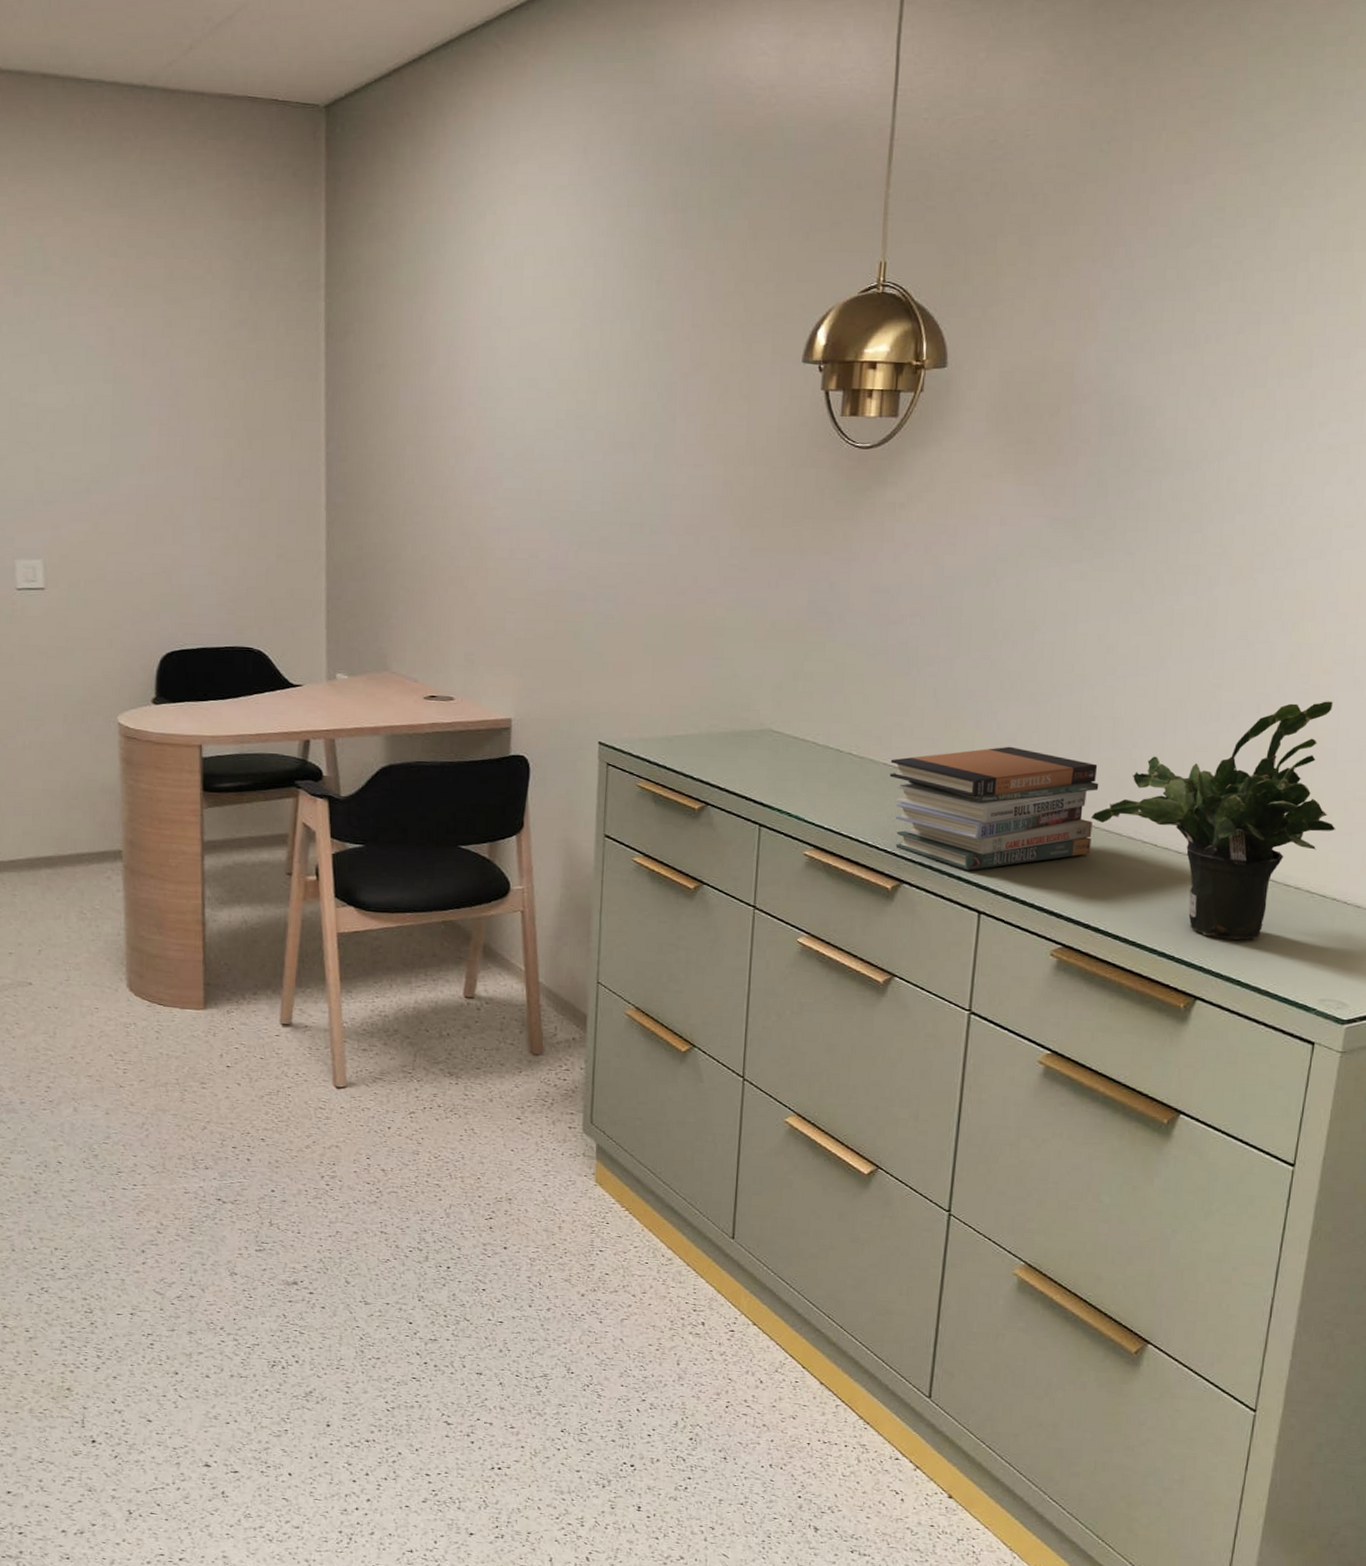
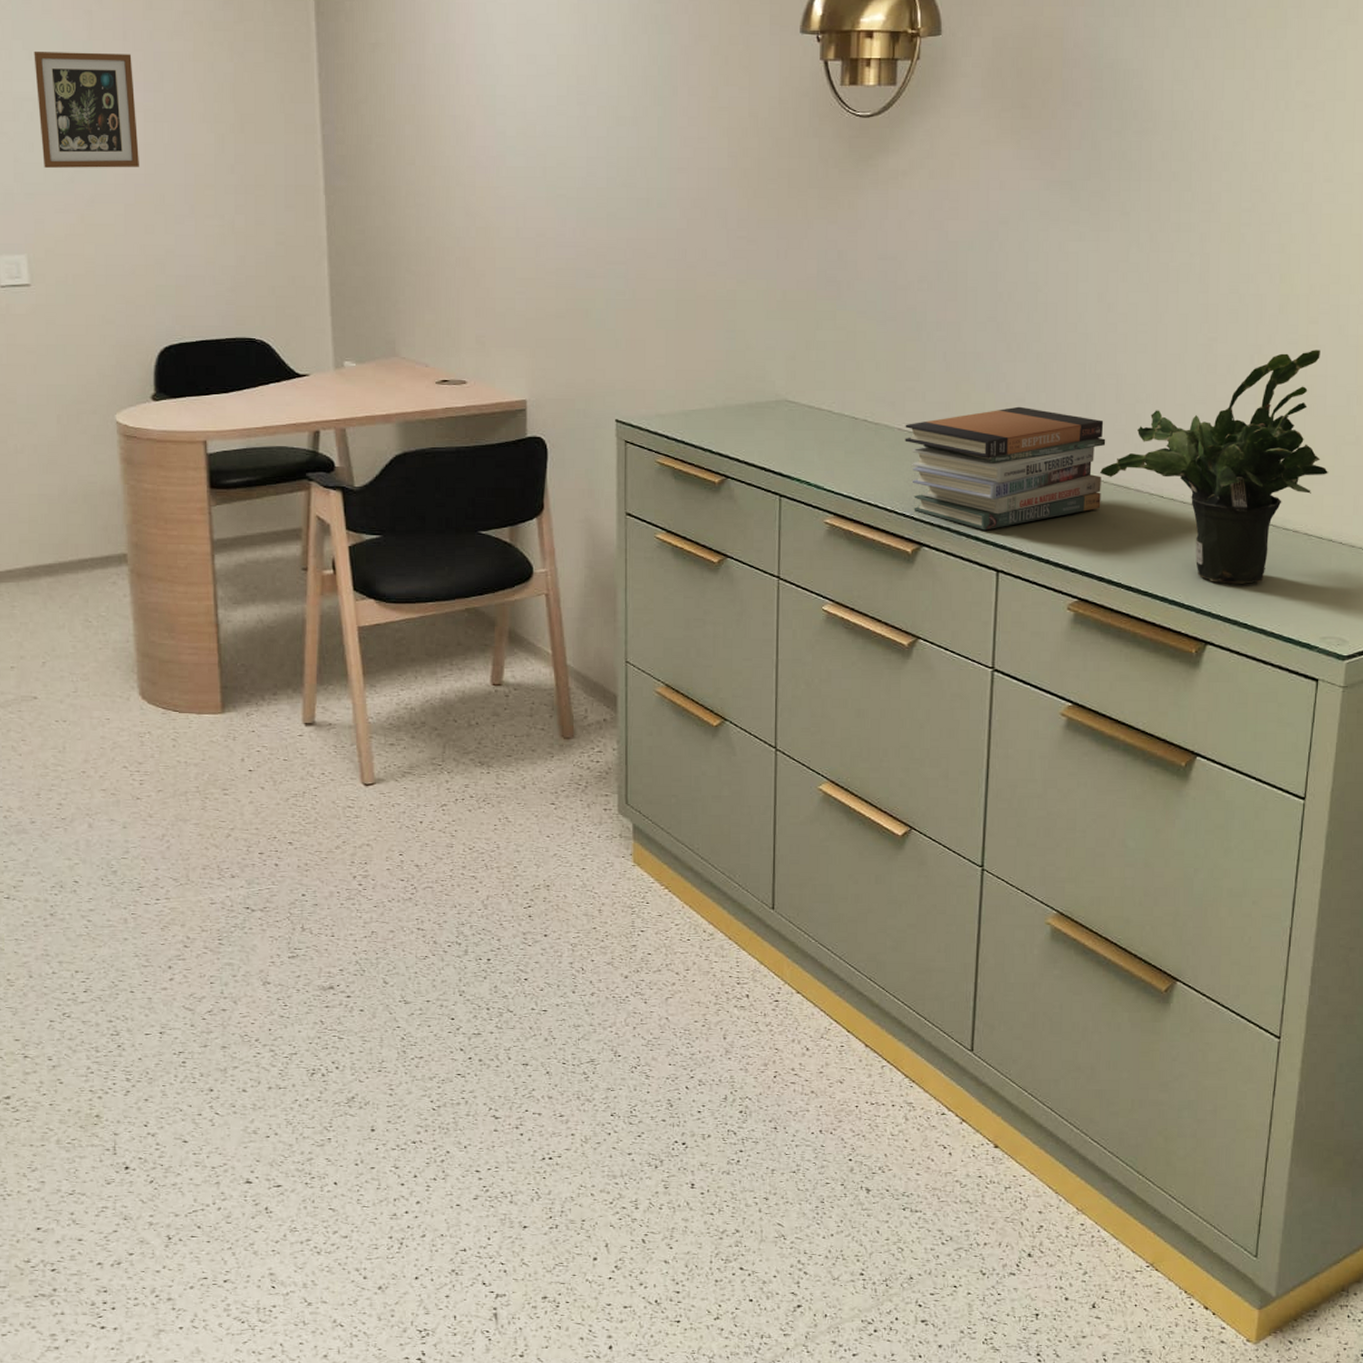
picture frame: none [58,365,152,480] -> present [34,50,139,168]

